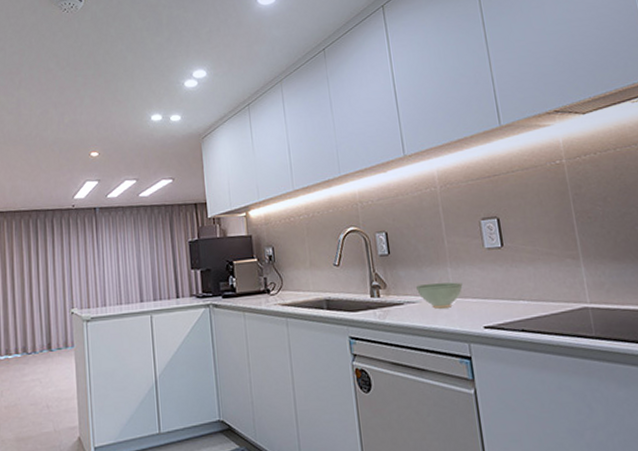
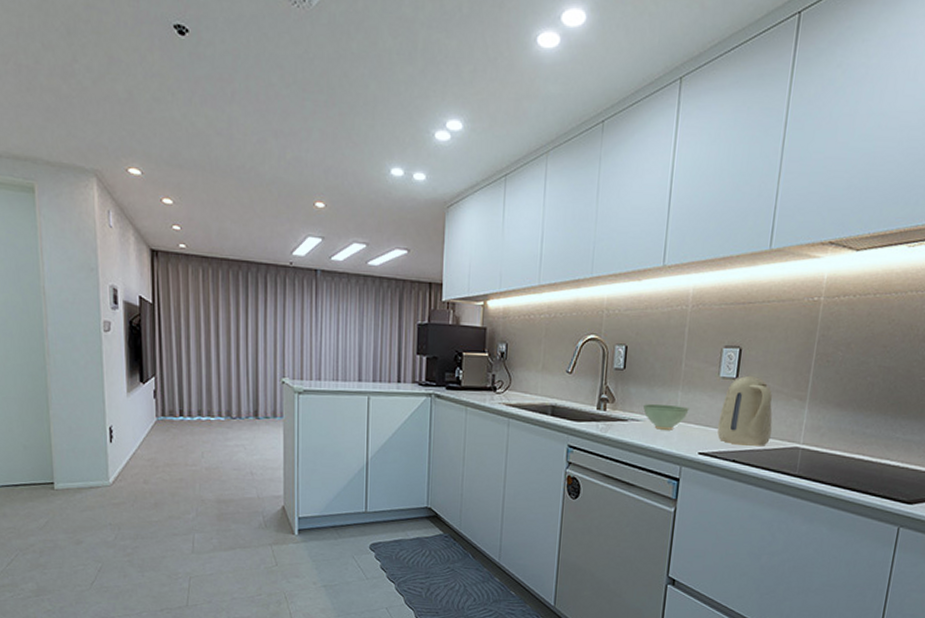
kettle: none [495,242,555,313] -> present [717,375,773,446]

